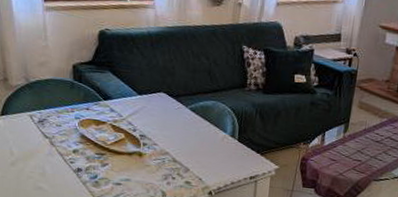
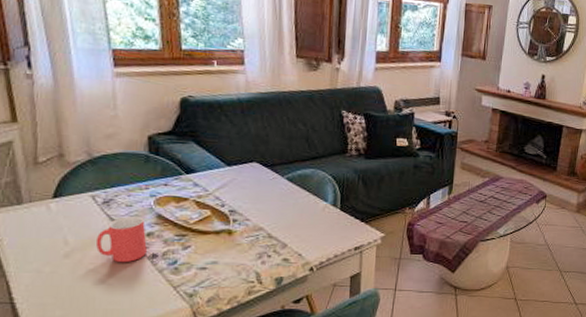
mug: none [34,134,73,174] -> present [95,216,147,263]

